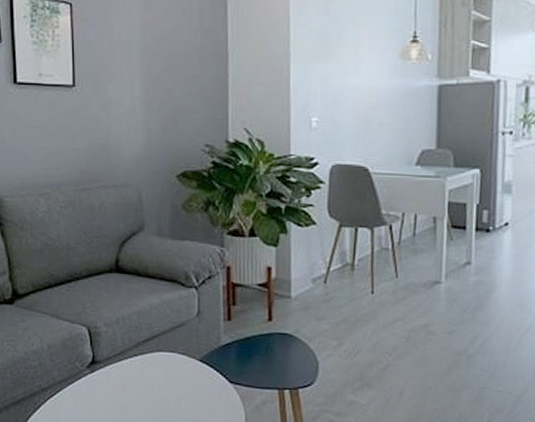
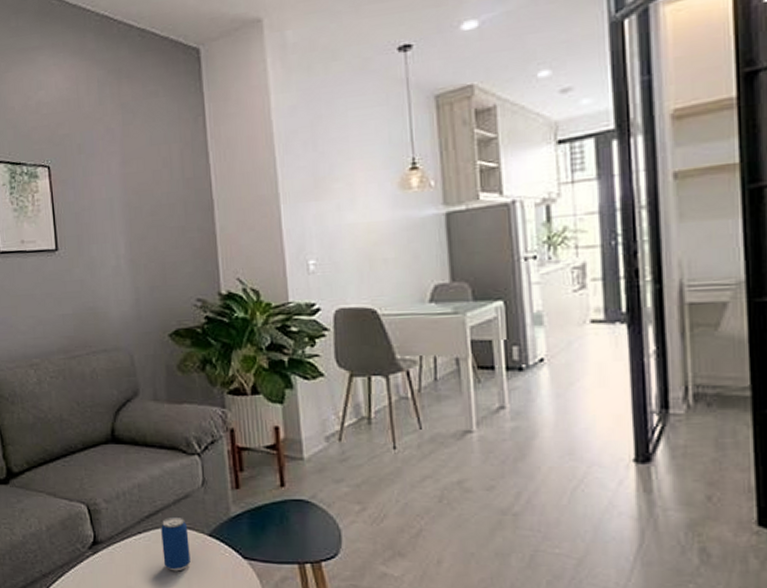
beverage can: none [156,342,181,392] -> present [161,516,191,572]

